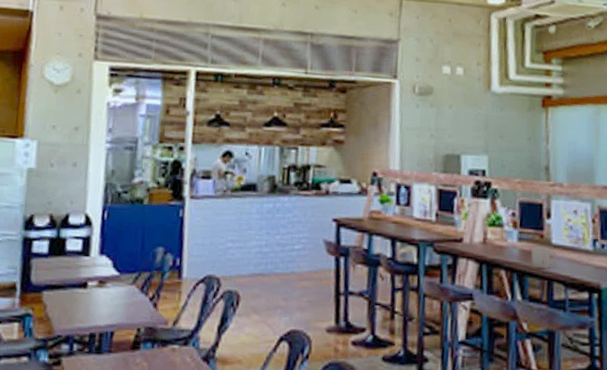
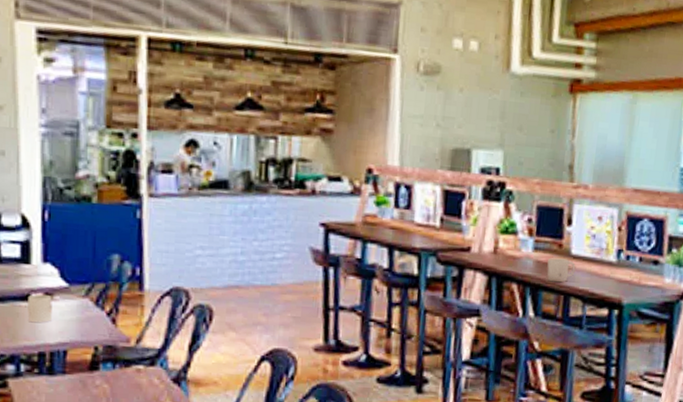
mug: none [83,282,105,308] -> present [27,294,53,324]

